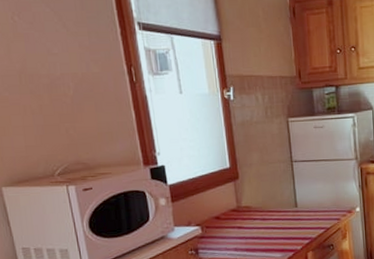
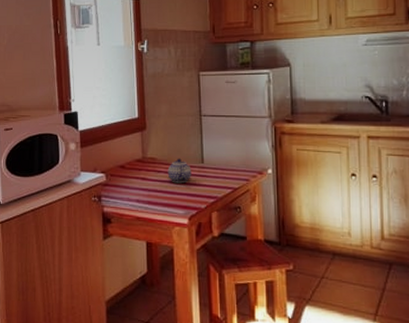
teapot: none [263,204,287,229] -> present [167,158,192,184]

